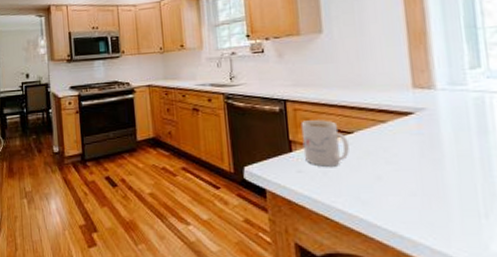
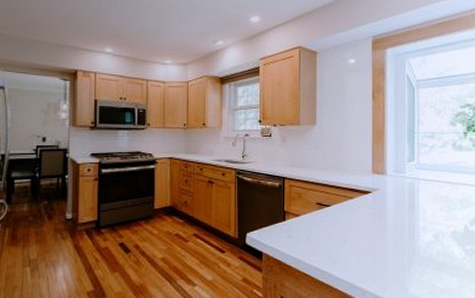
mug: present [300,120,349,167] -> none [294,195,326,233]

